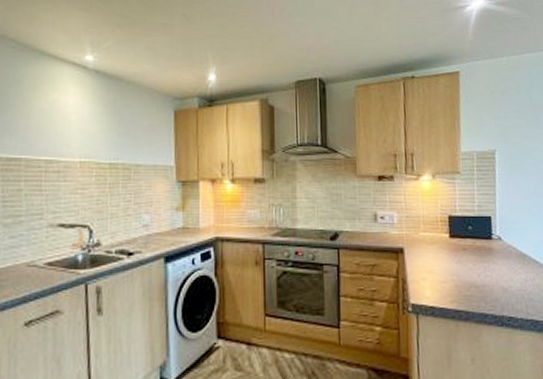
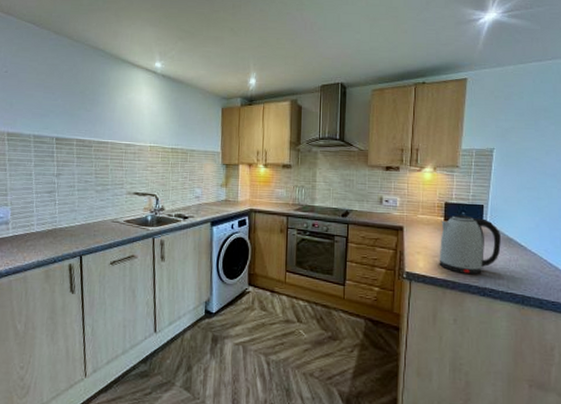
kettle: none [446,230,515,301] -> present [439,215,501,275]

